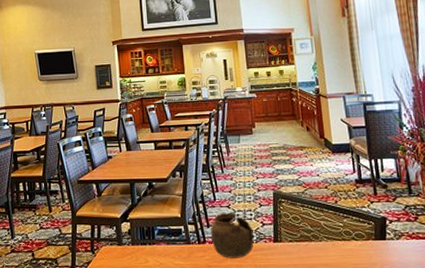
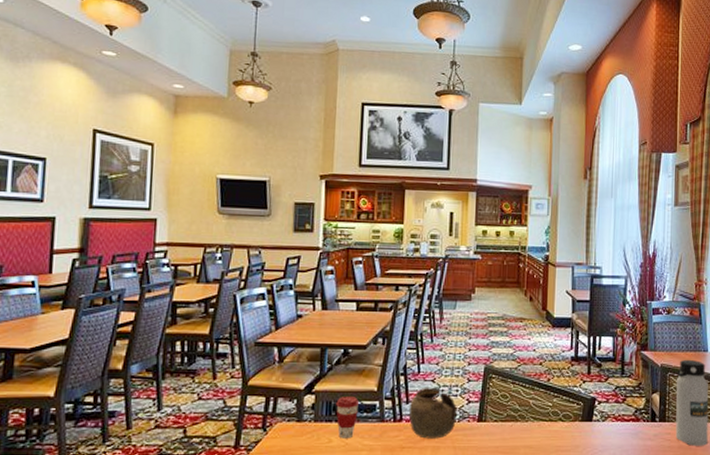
coffee cup: none [148,223,167,259] -> present [336,397,360,439]

